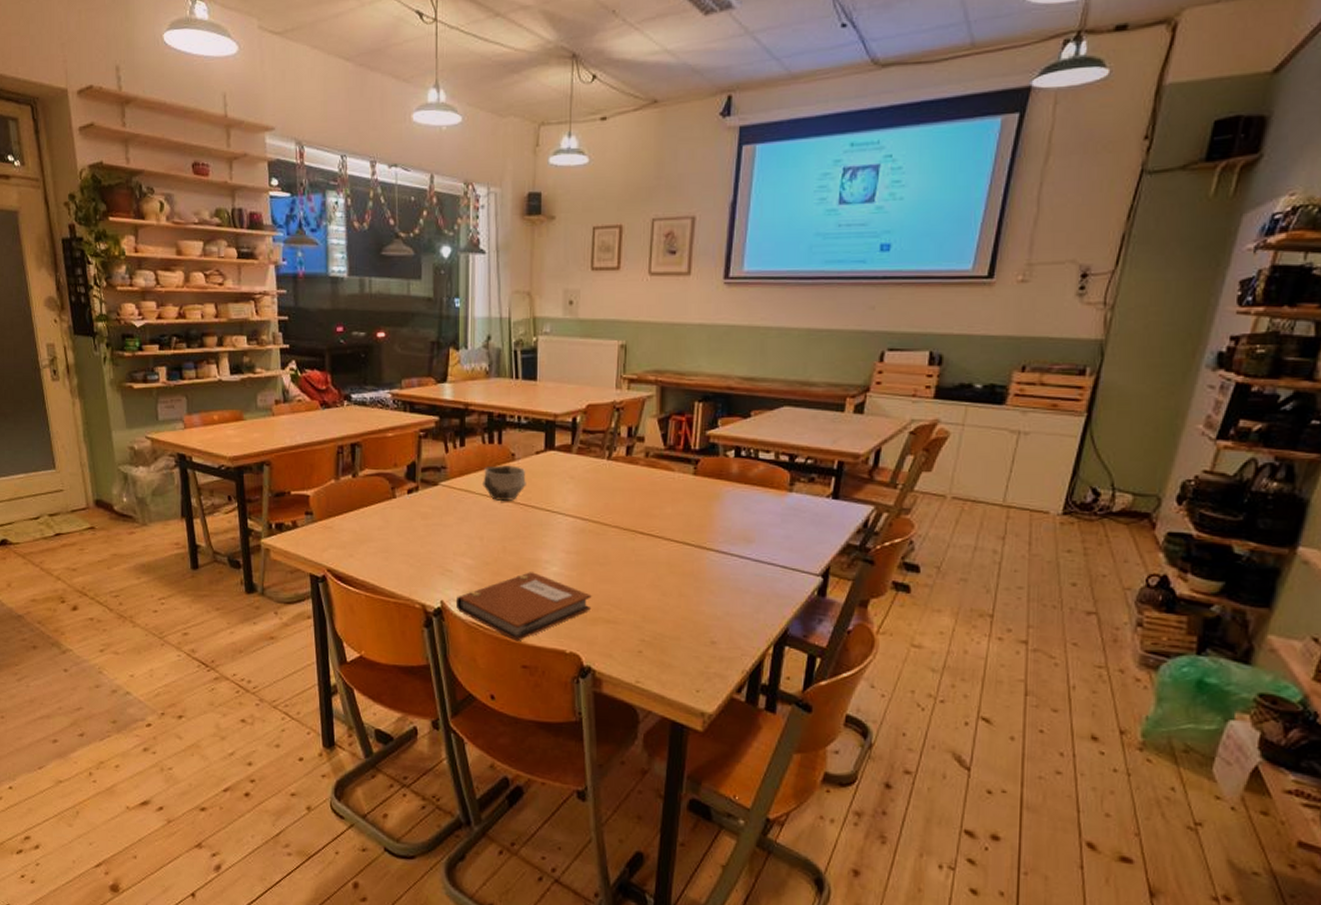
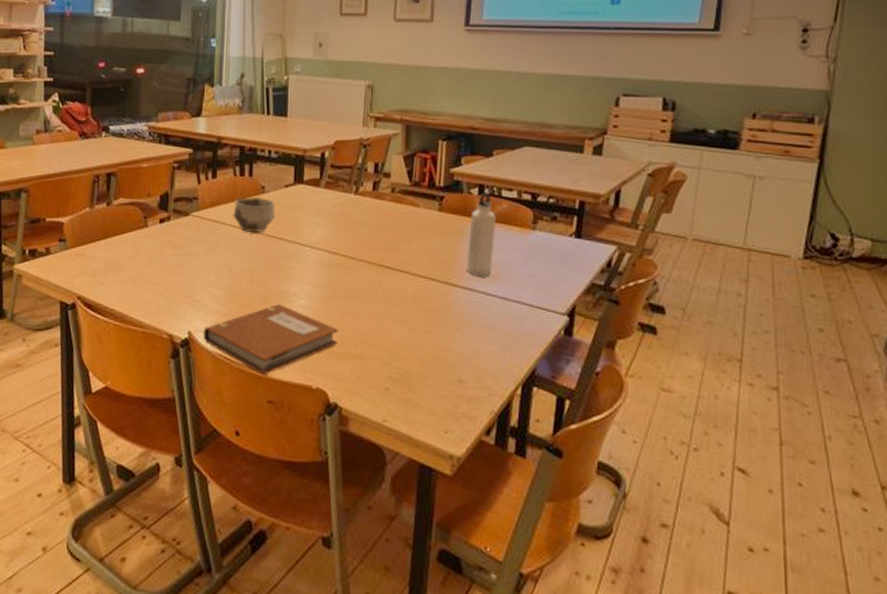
water bottle: none [720,455,752,540] -> present [466,192,496,277]

